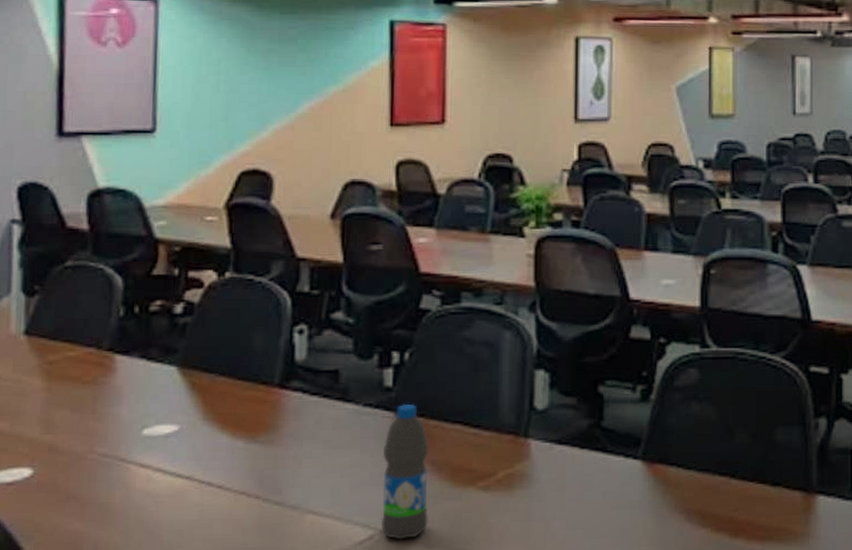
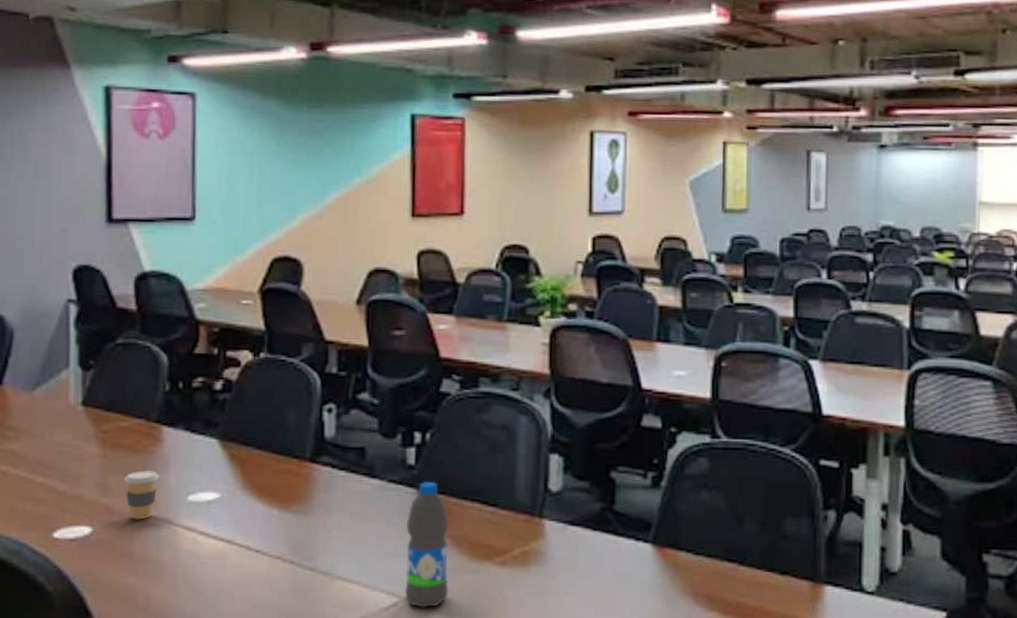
coffee cup: none [71,404,111,458] -> present [124,470,159,520]

